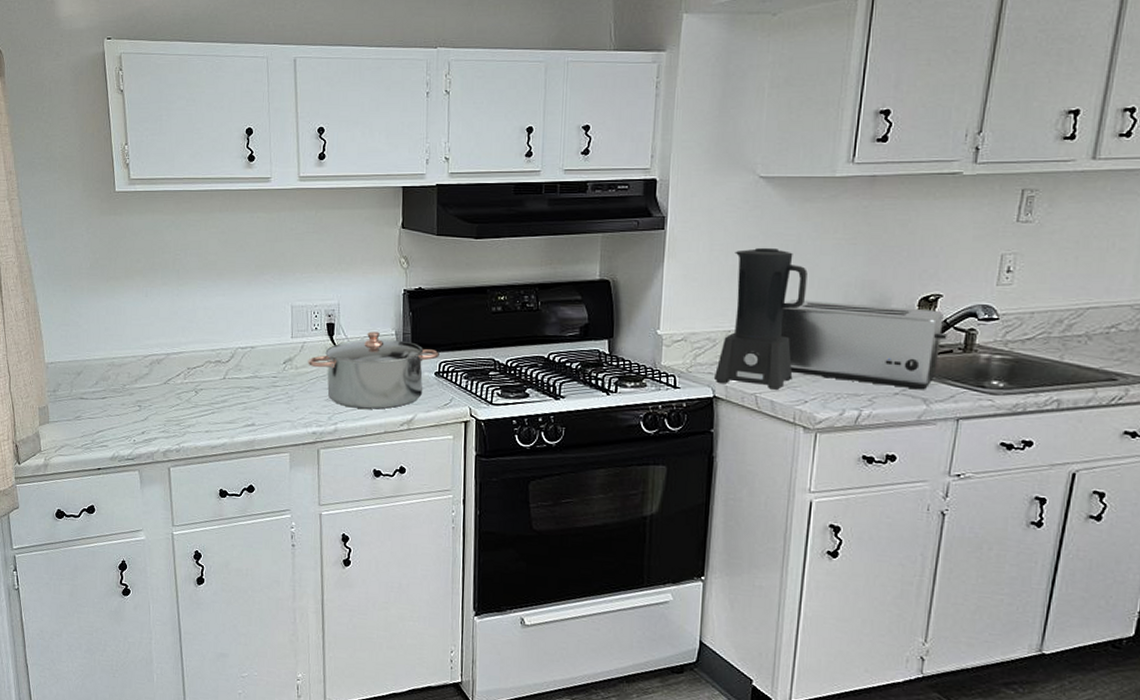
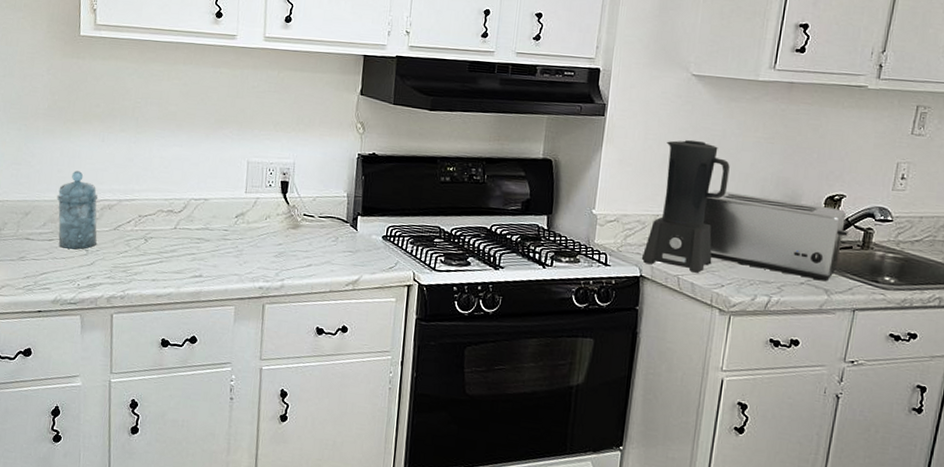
canister: none [106,328,149,406] -> present [56,171,99,250]
cooking pot: present [308,331,439,409] -> none [259,192,388,269]

